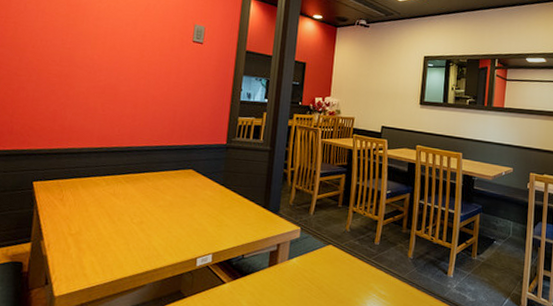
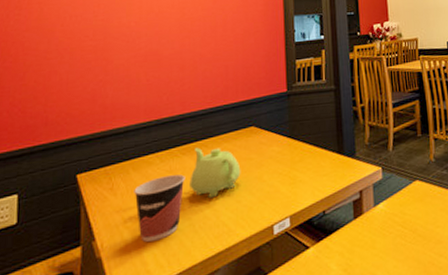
cup: none [80,197,126,251] -> present [134,174,185,242]
teakettle: none [129,178,176,225] -> present [190,147,241,199]

